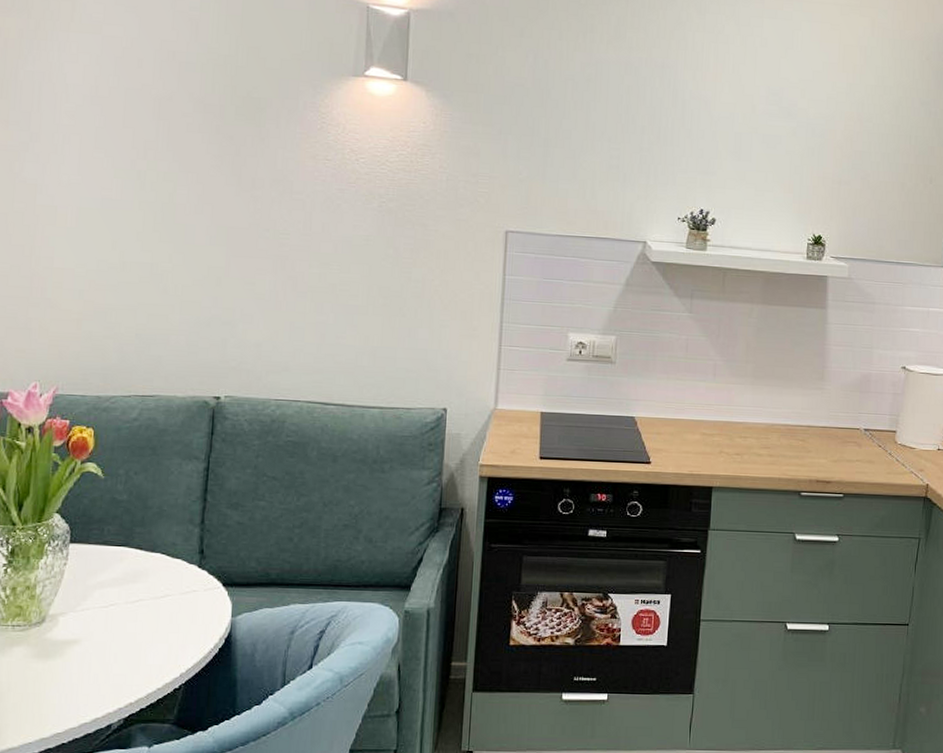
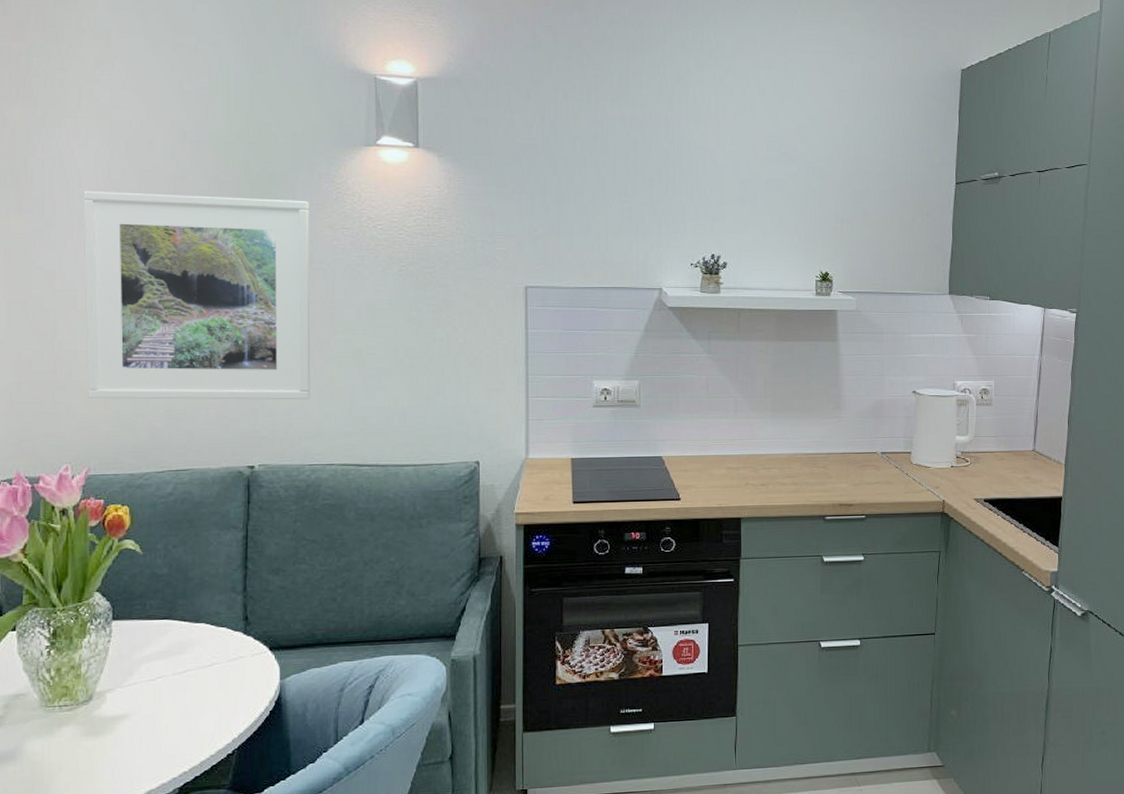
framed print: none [61,105,293,333] -> present [83,190,311,400]

